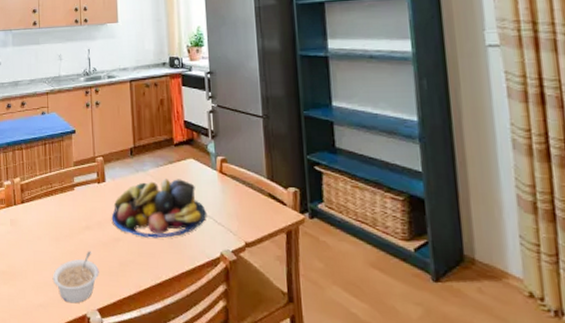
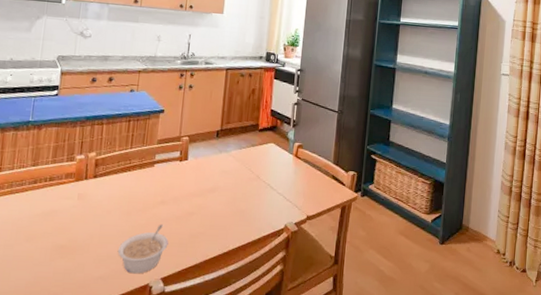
fruit bowl: present [112,179,206,238] -> none [189,160,278,213]

